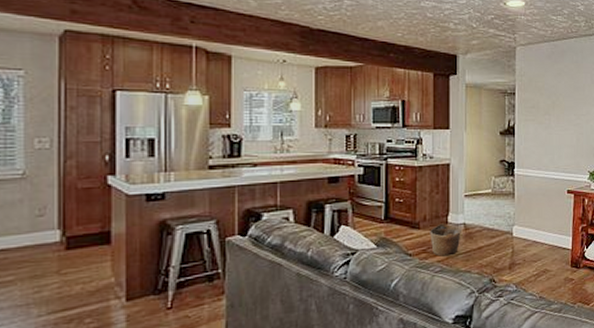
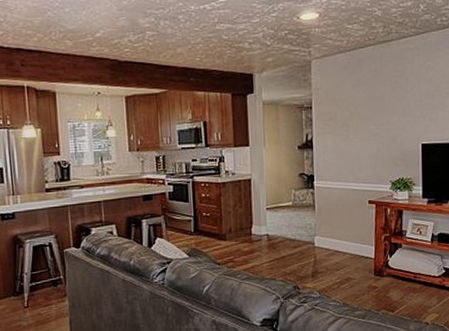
basket: present [430,223,461,257] -> none [235,235,265,265]

